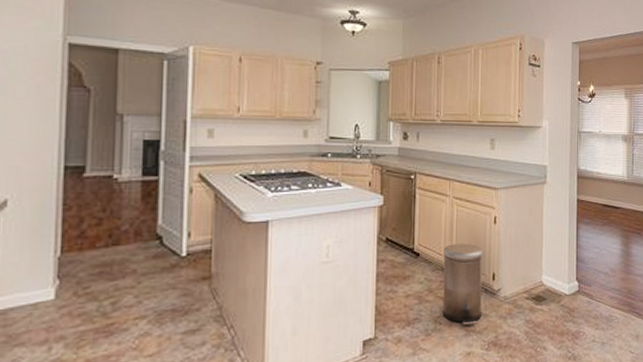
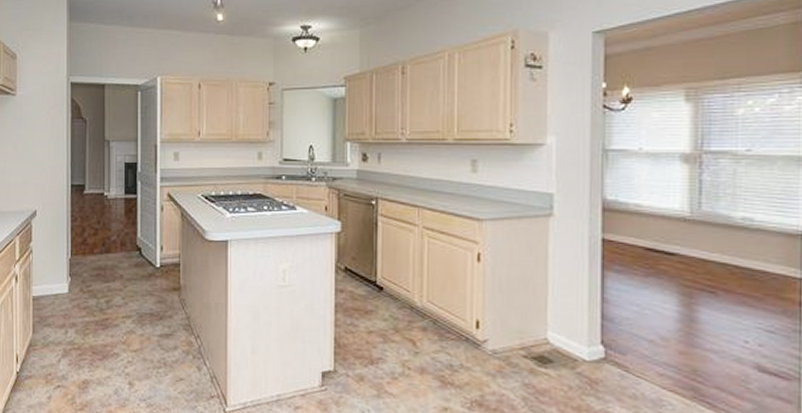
pedal bin: present [442,243,484,325] -> none [412,281,464,376]

